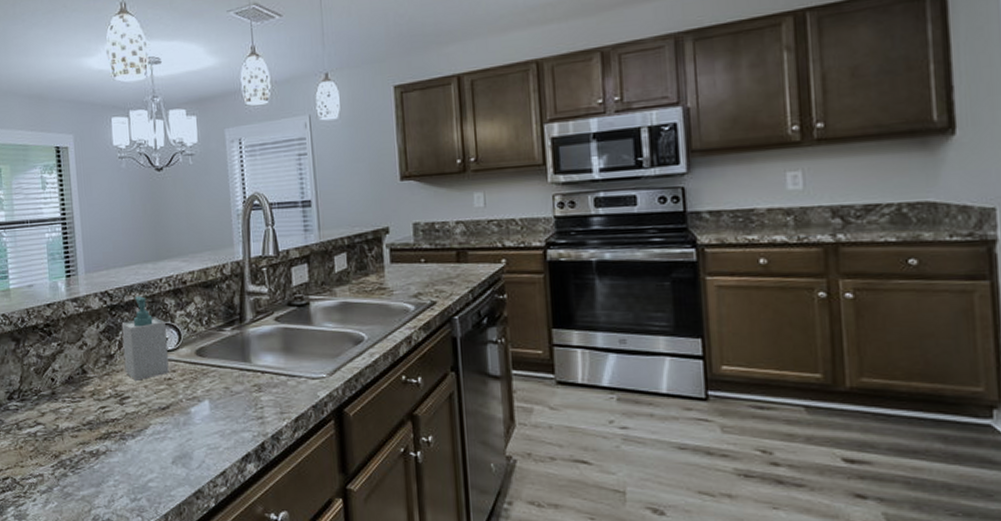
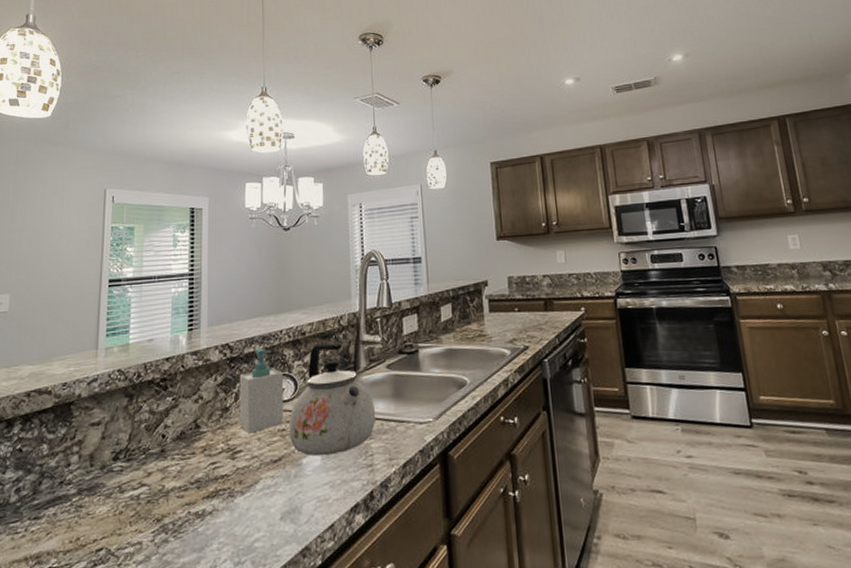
kettle: none [174,292,265,406] -> present [289,342,376,457]

